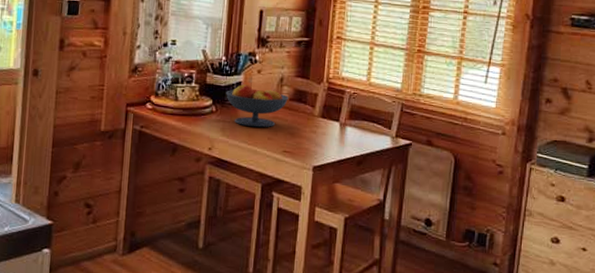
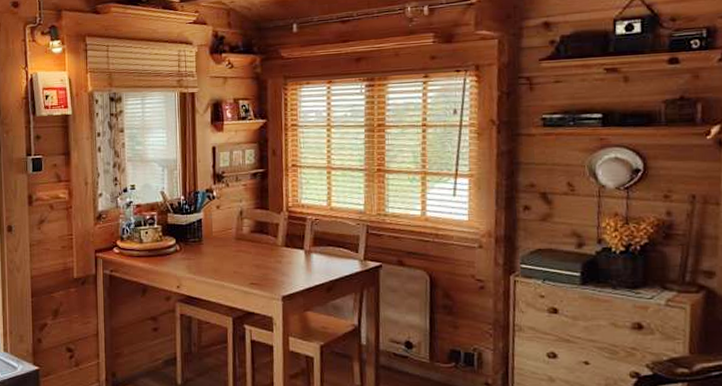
fruit bowl: present [226,84,288,128] -> none [188,221,250,262]

